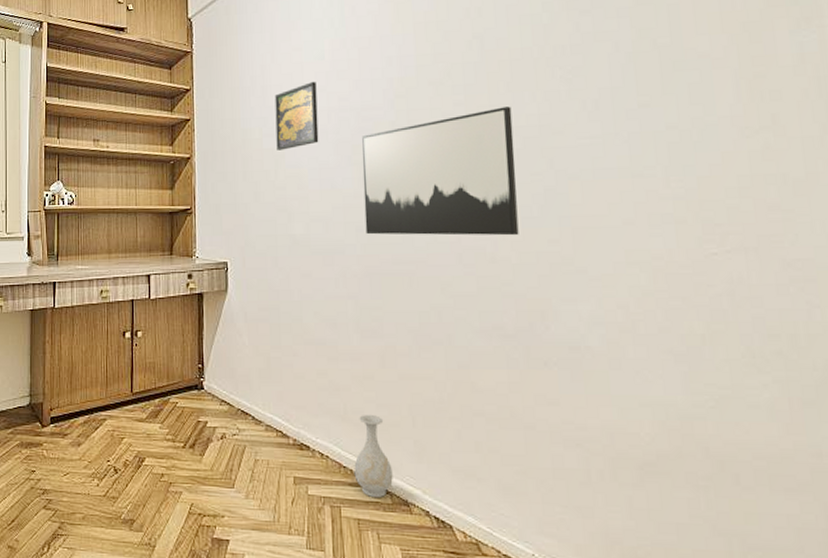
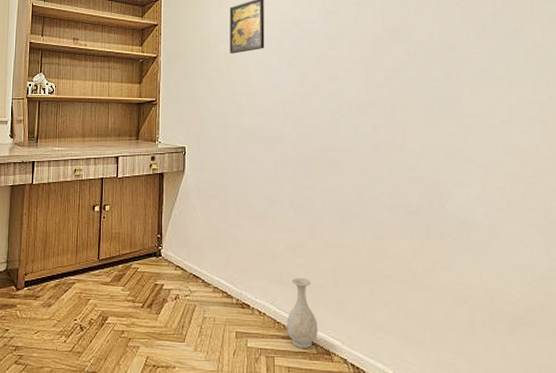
wall art: present [362,106,519,236] -> none [299,25,422,130]

